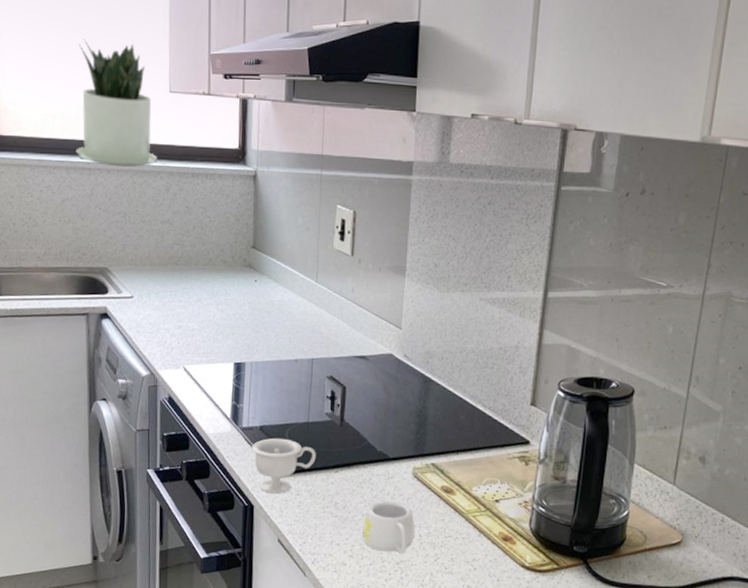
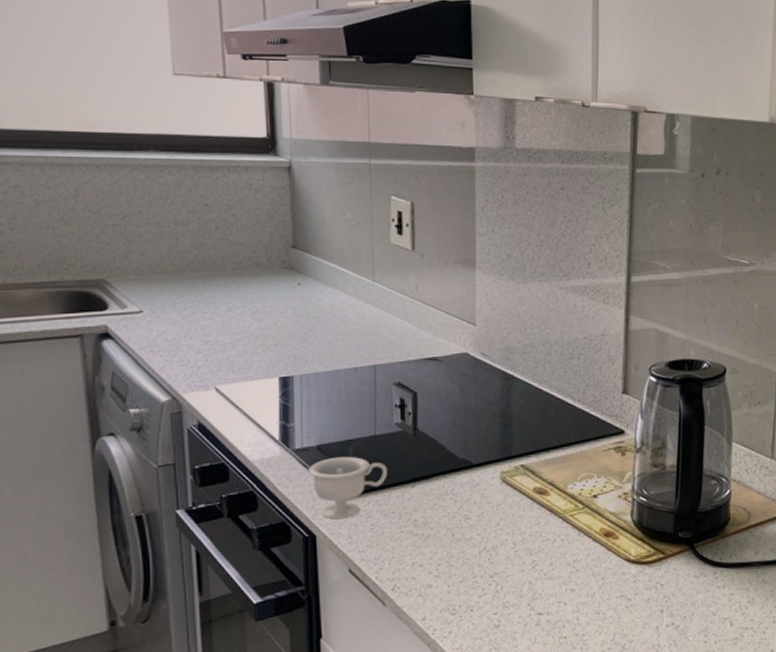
planter: present [76,39,157,167] -> none [47,12,163,162]
mug: present [361,500,416,554] -> none [447,510,509,566]

